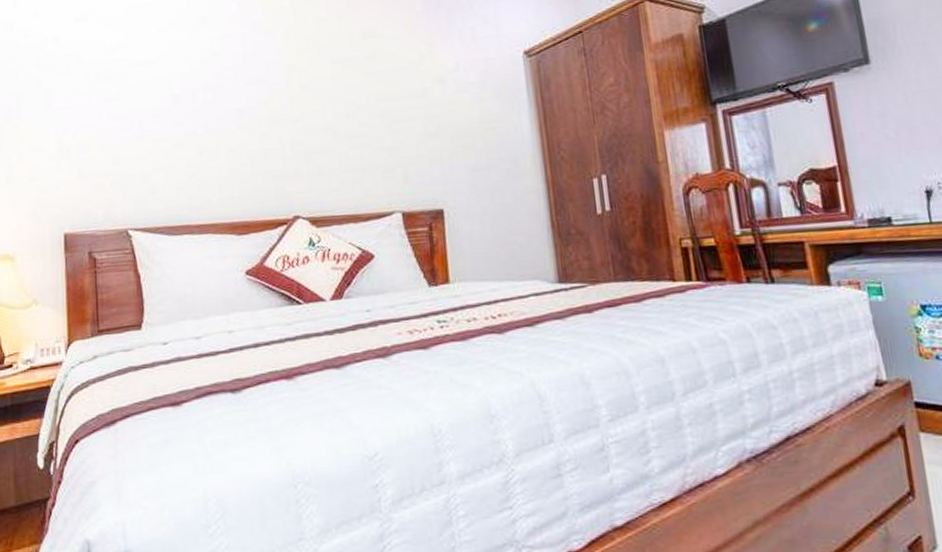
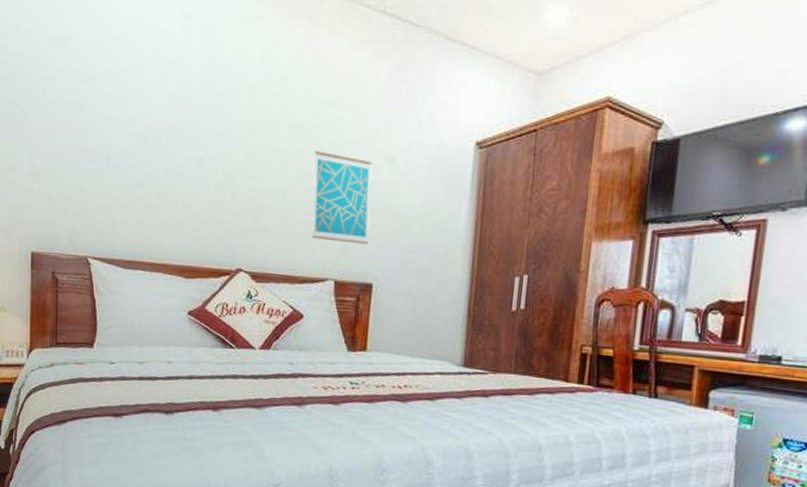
wall art: none [360,83,432,172] -> present [311,150,372,244]

